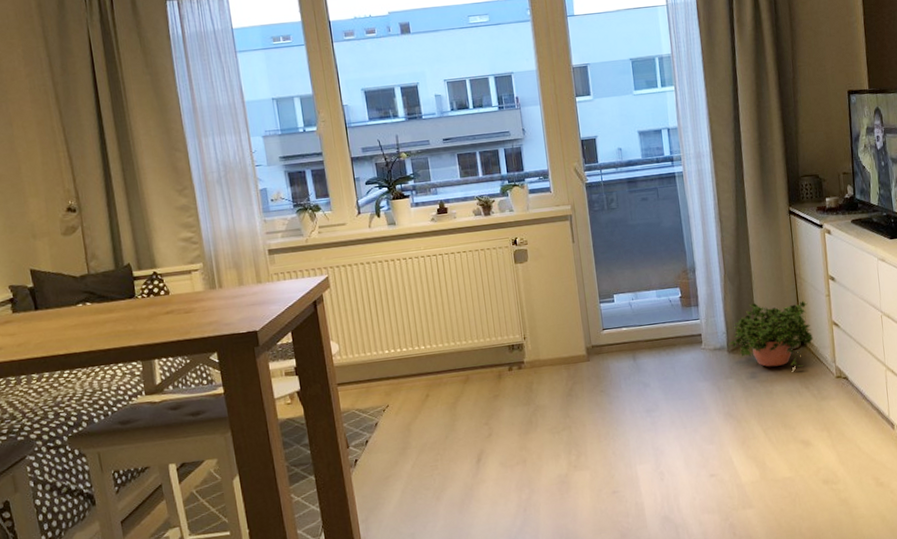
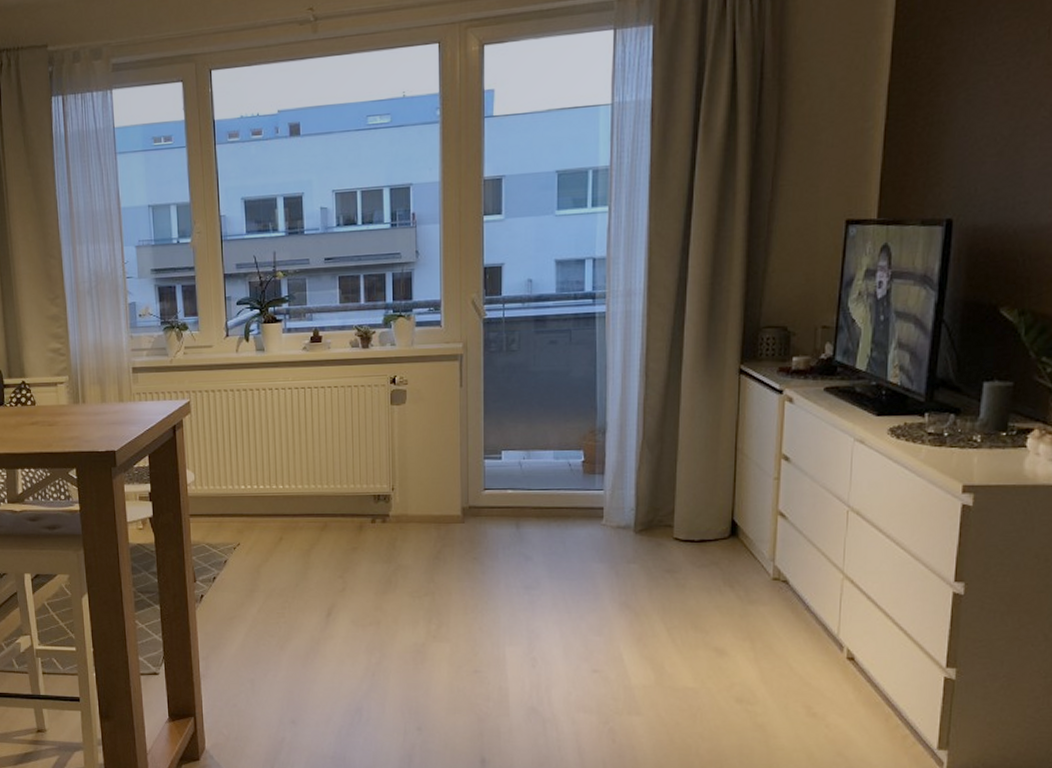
potted plant: present [729,300,814,367] -> none [637,478,750,560]

